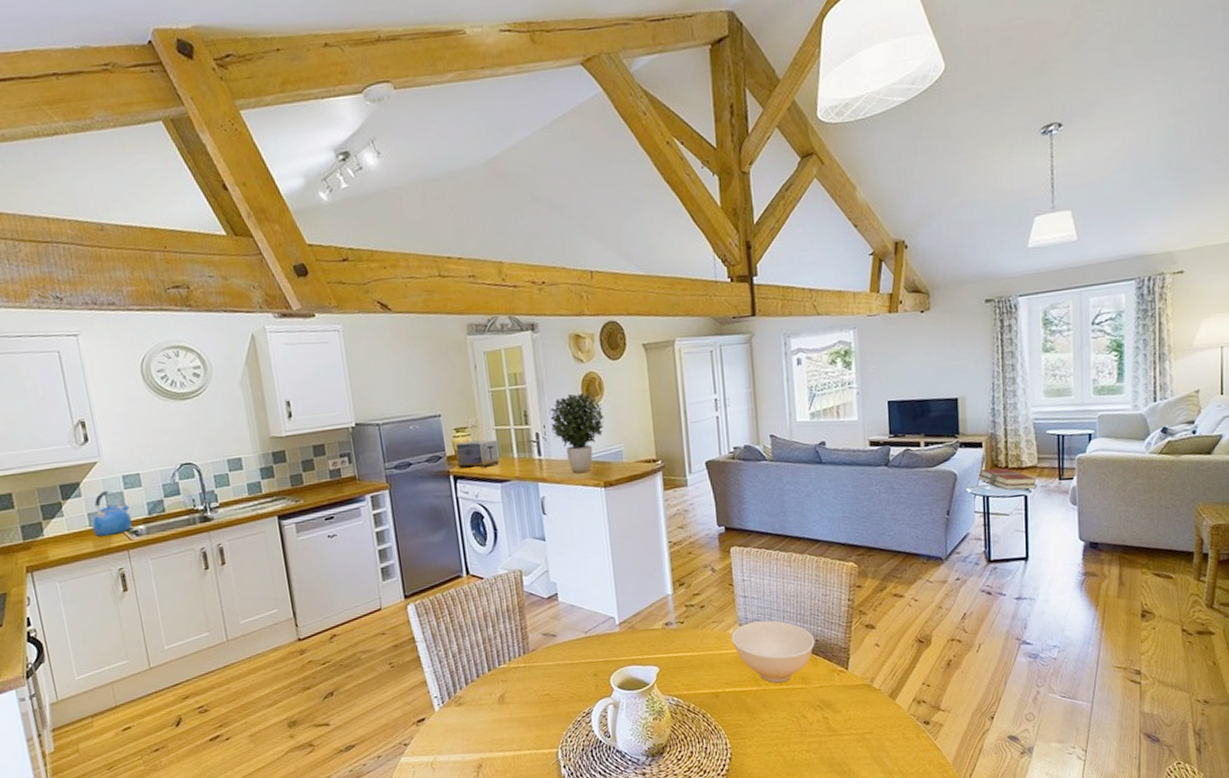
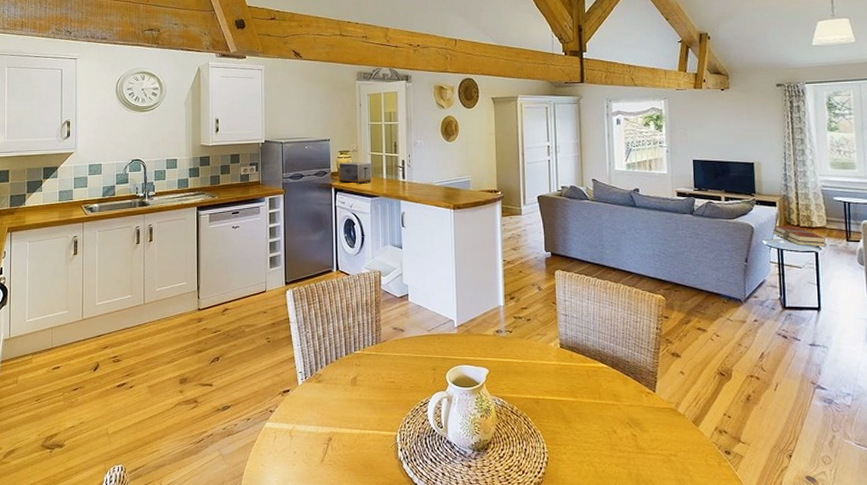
kettle: present [91,490,133,536] -> none [60,174,90,209]
potted plant: present [550,393,604,474] -> none [414,131,457,196]
bowl: present [731,620,815,684] -> none [552,339,626,397]

